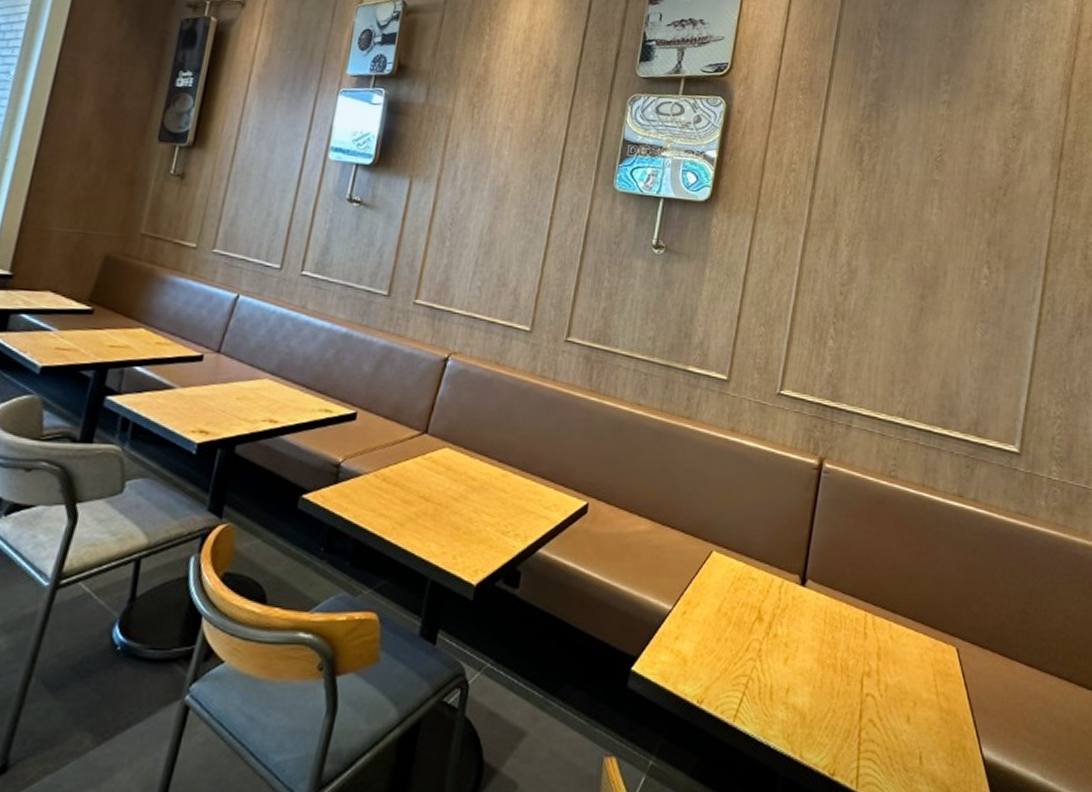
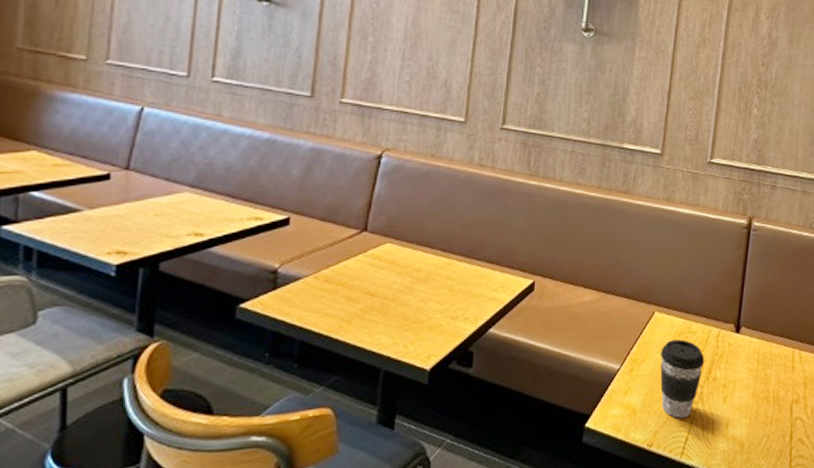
coffee cup: none [714,585,765,675] -> present [660,339,705,418]

